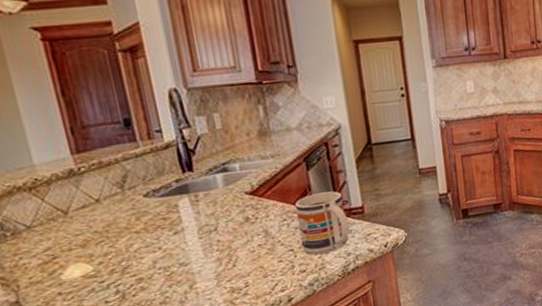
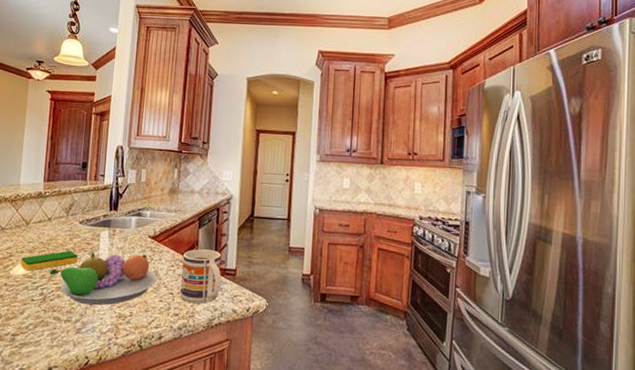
dish sponge: none [71,232,156,271] -> present [20,250,78,271]
fruit bowl: none [120,215,270,290] -> present [50,251,157,306]

